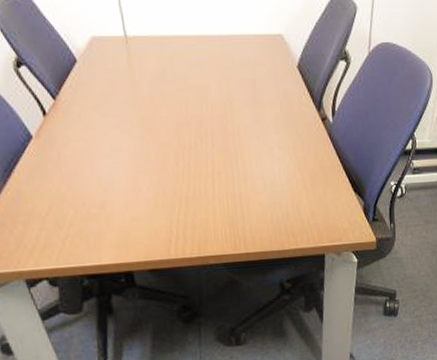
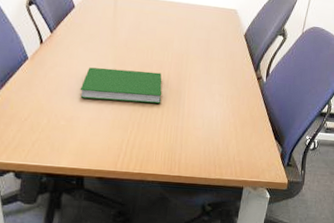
hardcover book: none [105,130,210,177] -> present [80,67,162,104]

